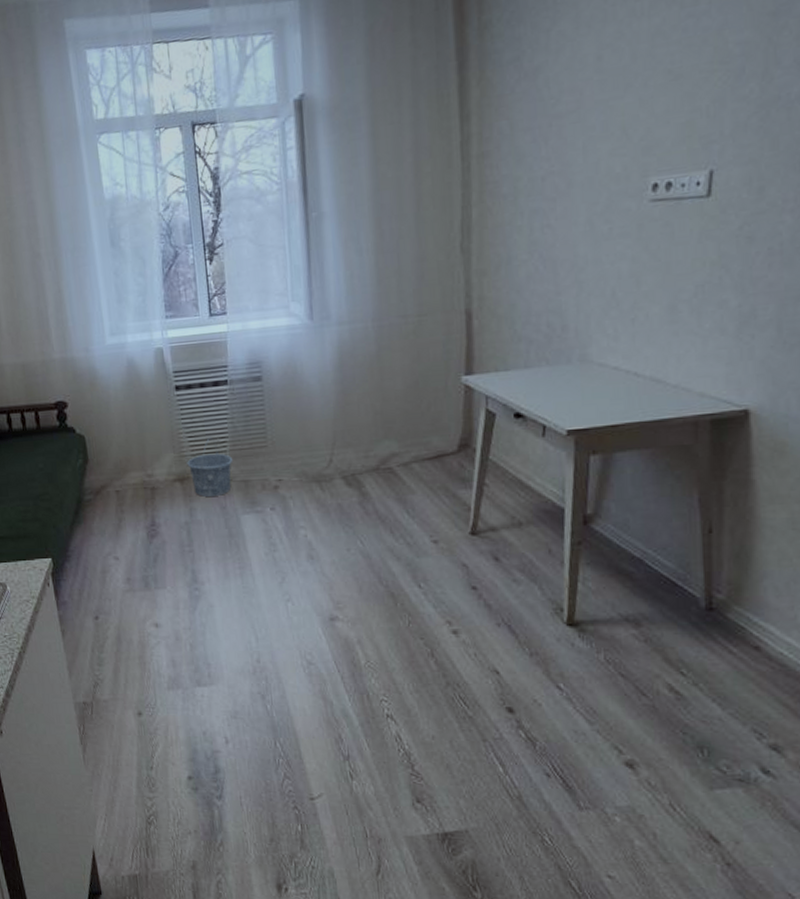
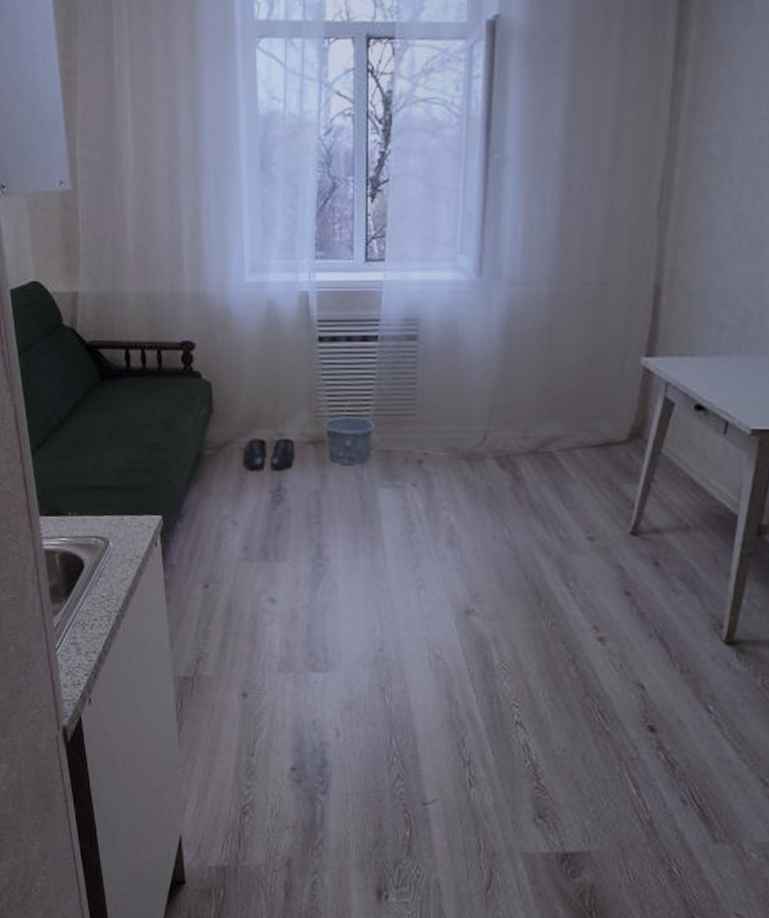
shoe: none [118,478,165,512] -> present [242,438,296,472]

